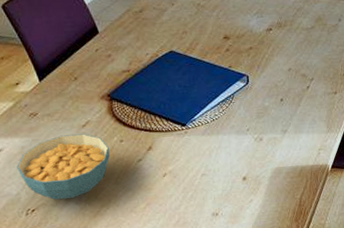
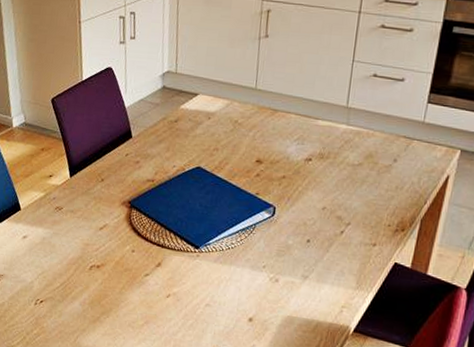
cereal bowl: present [16,134,110,200] -> none [35,233,120,298]

